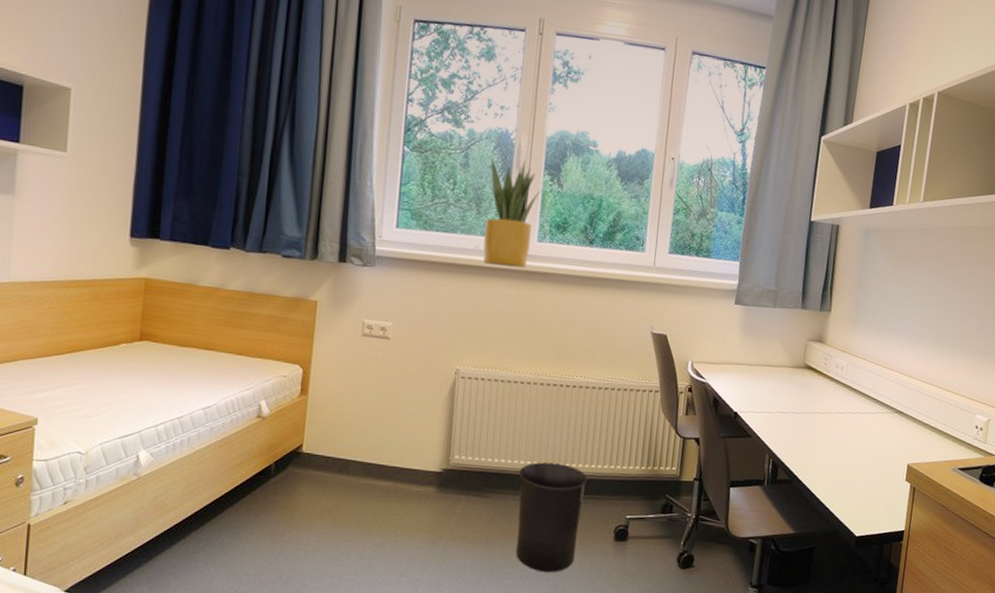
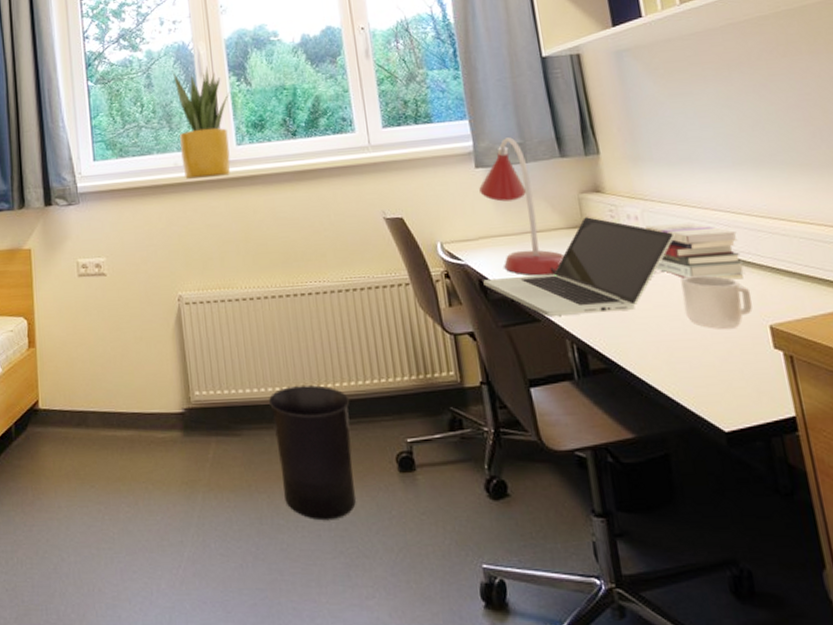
laptop: none [716,361,865,438] -> present [483,217,675,316]
desk lamp: none [733,283,783,402] -> present [479,137,565,276]
books: none [845,376,907,427] -> present [646,222,746,280]
mug: none [855,419,903,463] -> present [681,275,753,330]

